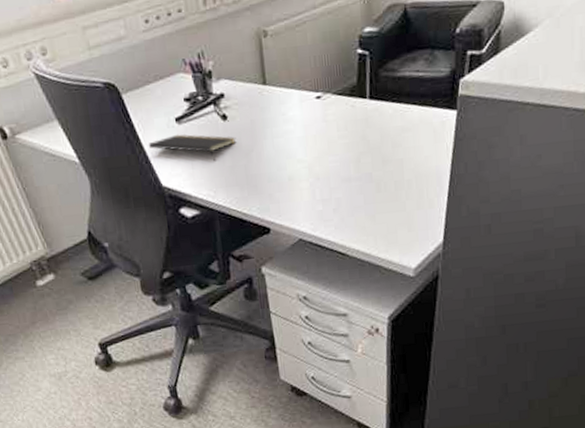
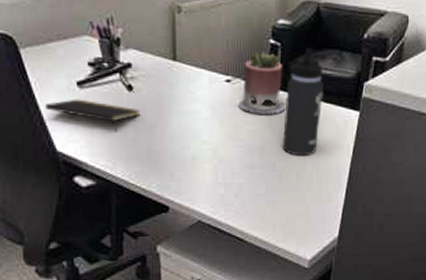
succulent planter: none [330,63,379,127] -> present [239,52,286,114]
thermos bottle: none [377,52,418,164] -> present [282,48,324,156]

